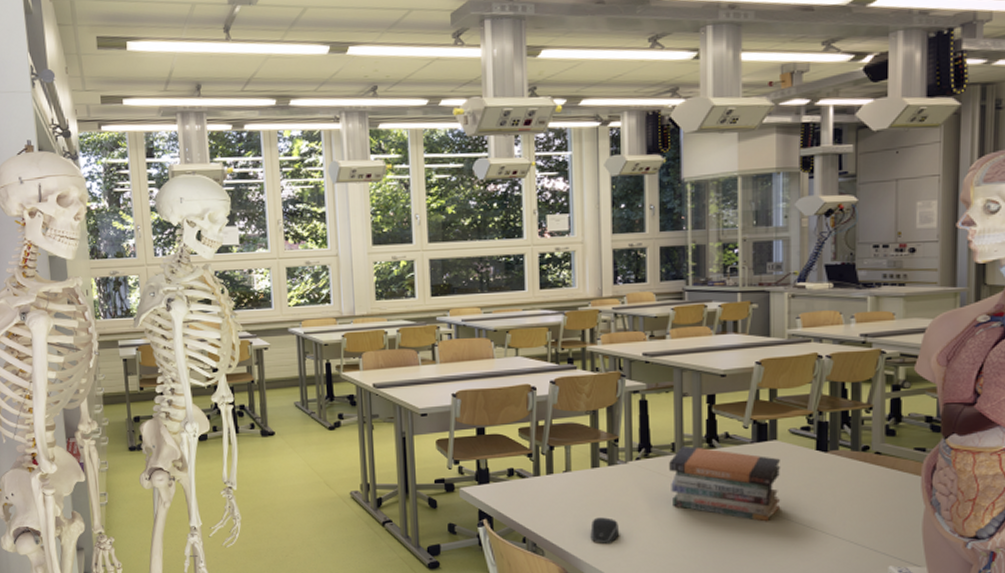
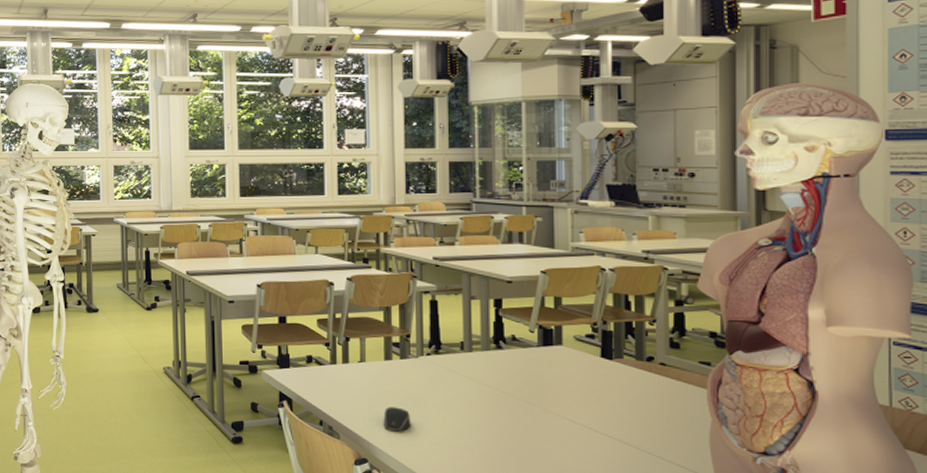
book stack: present [669,445,781,522] -> none [458,345,567,423]

